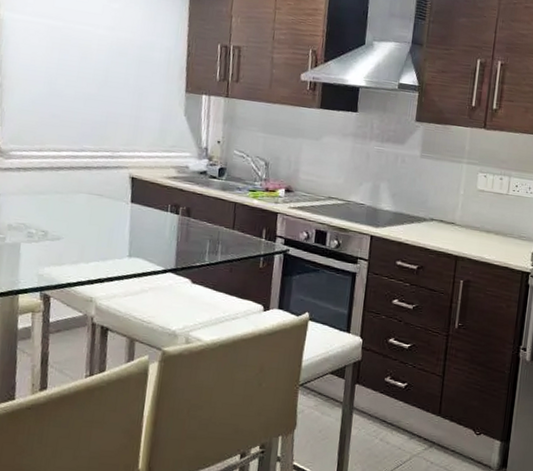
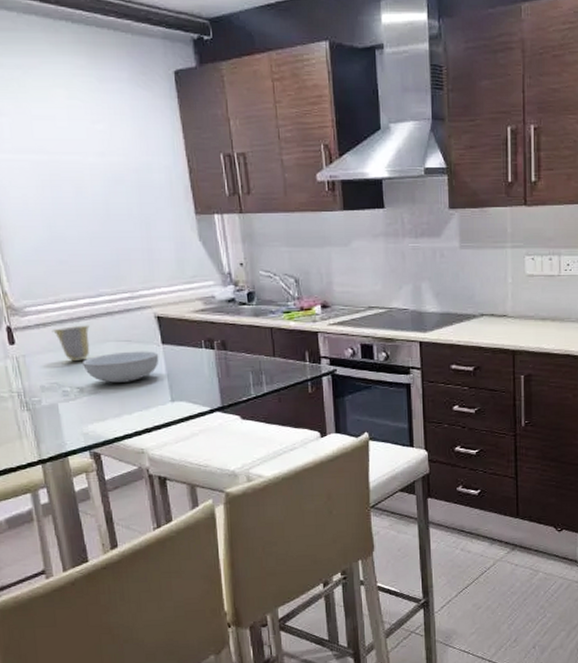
cup: none [30,173,67,206] -> present [52,325,90,361]
serving bowl: none [52,204,126,234] -> present [83,351,159,383]

